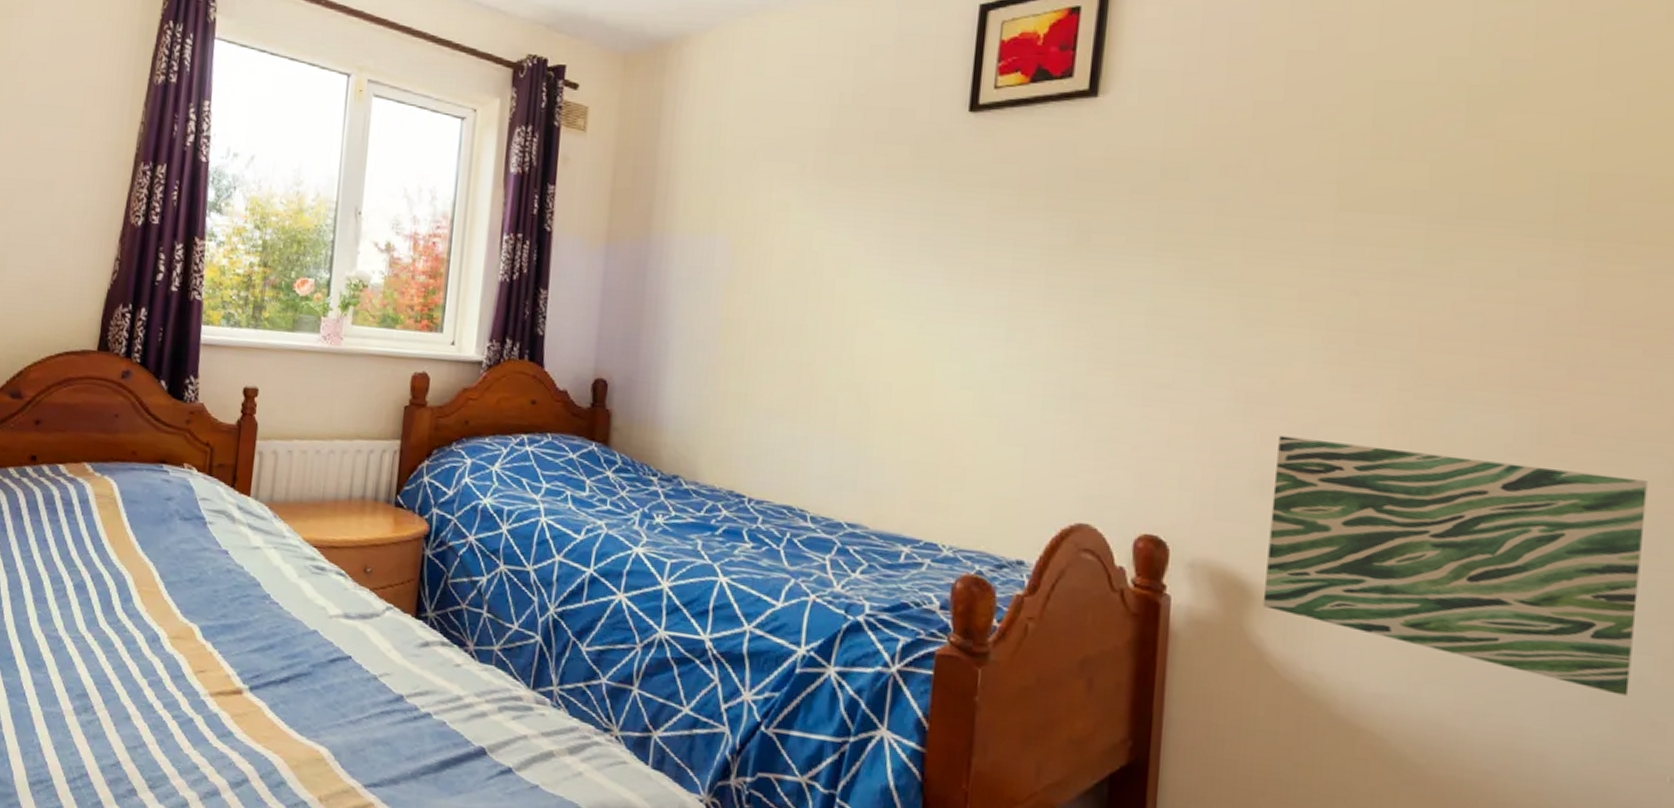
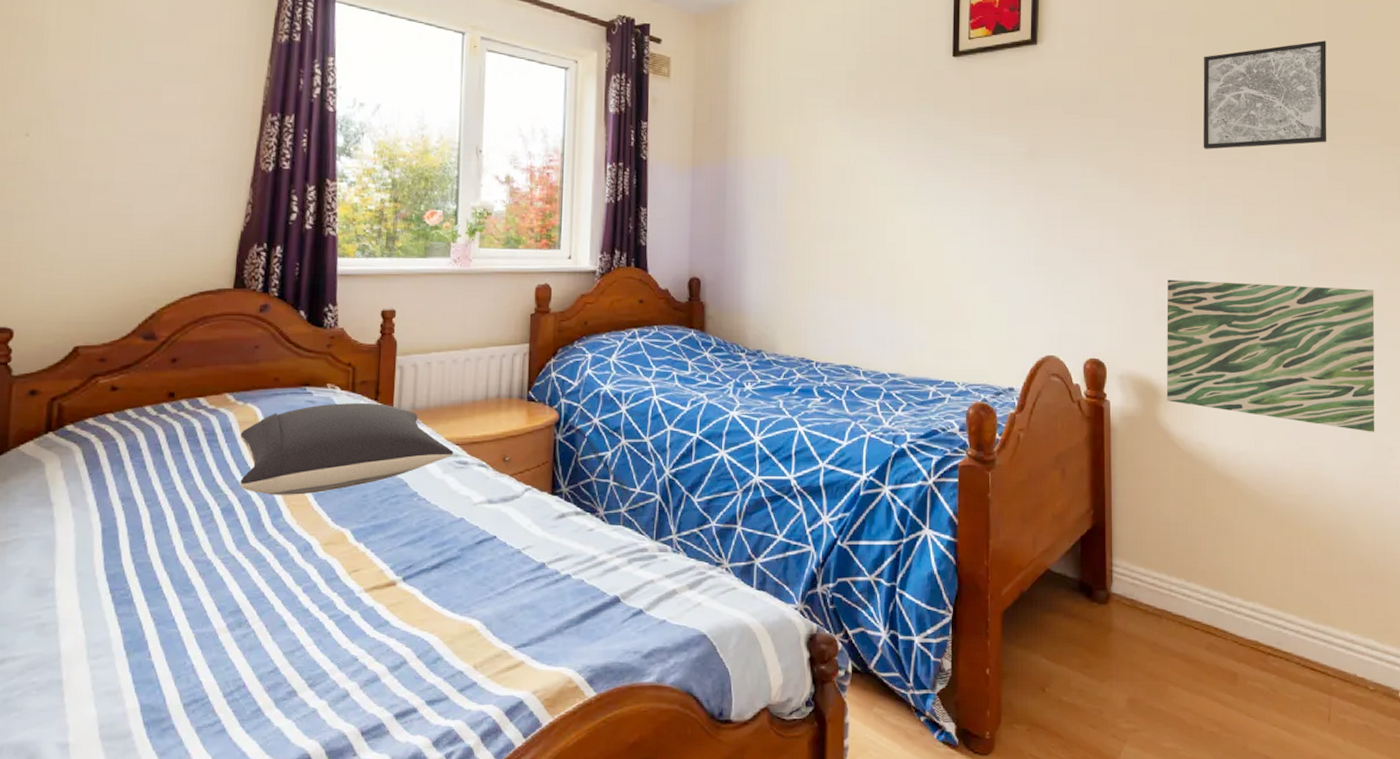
pillow: none [93,485,311,581] -> present [240,403,454,495]
wall art: none [1356,96,1595,254] -> present [1203,40,1327,150]

